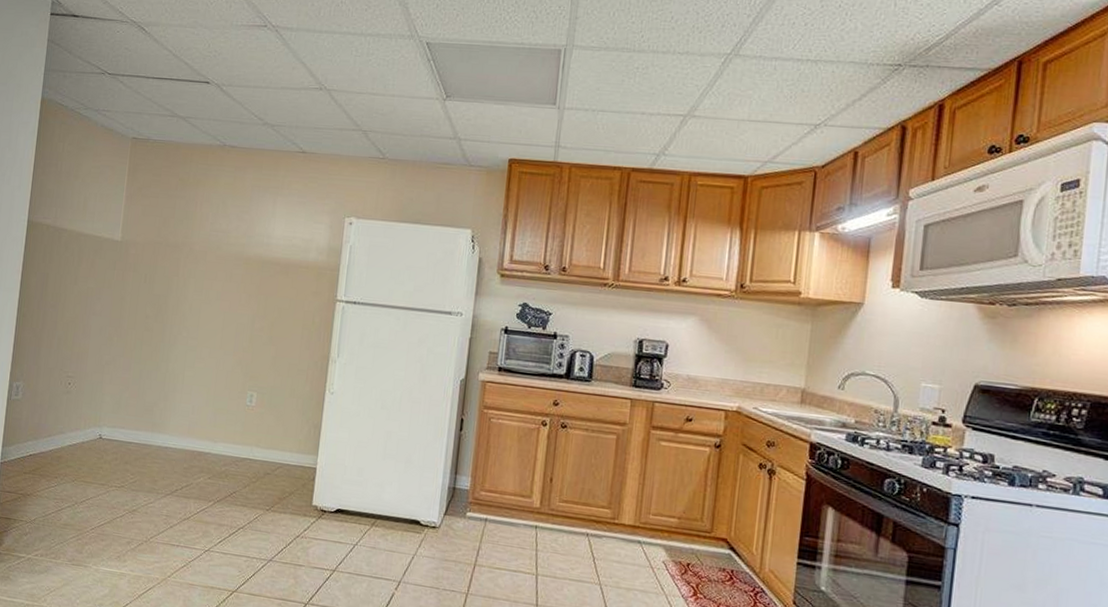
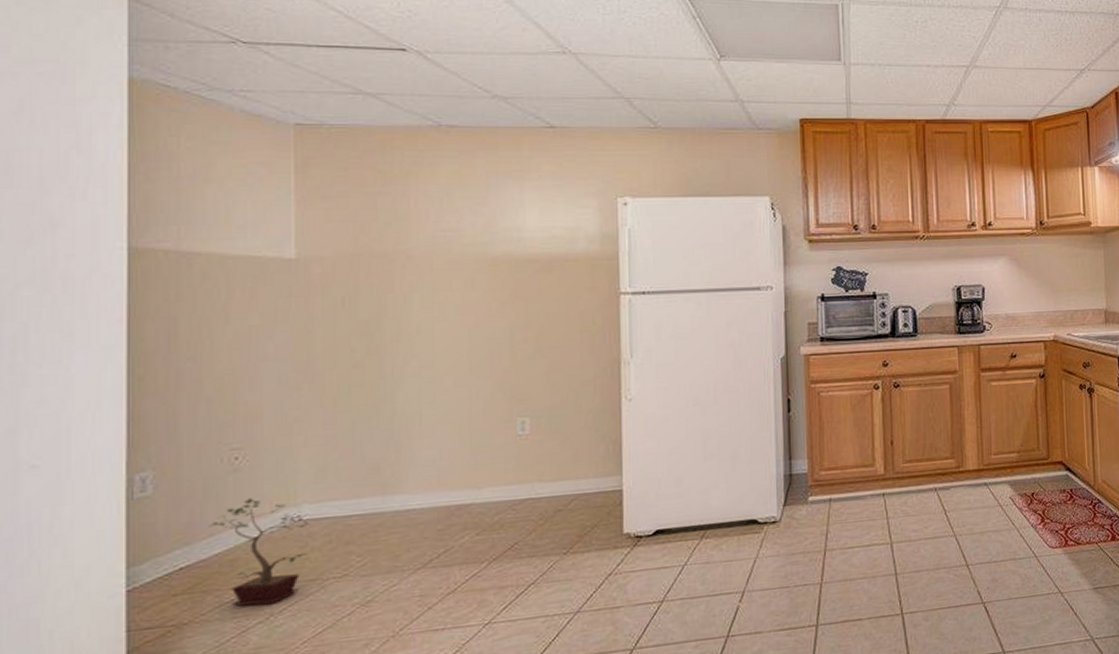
potted plant: none [48,414,106,496] -> present [208,498,311,607]

